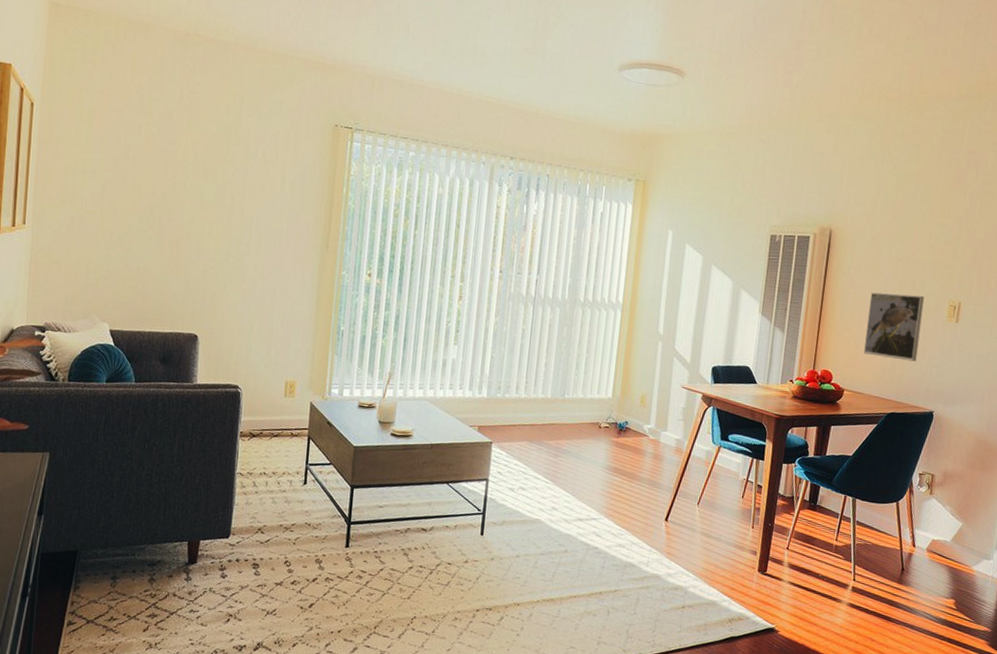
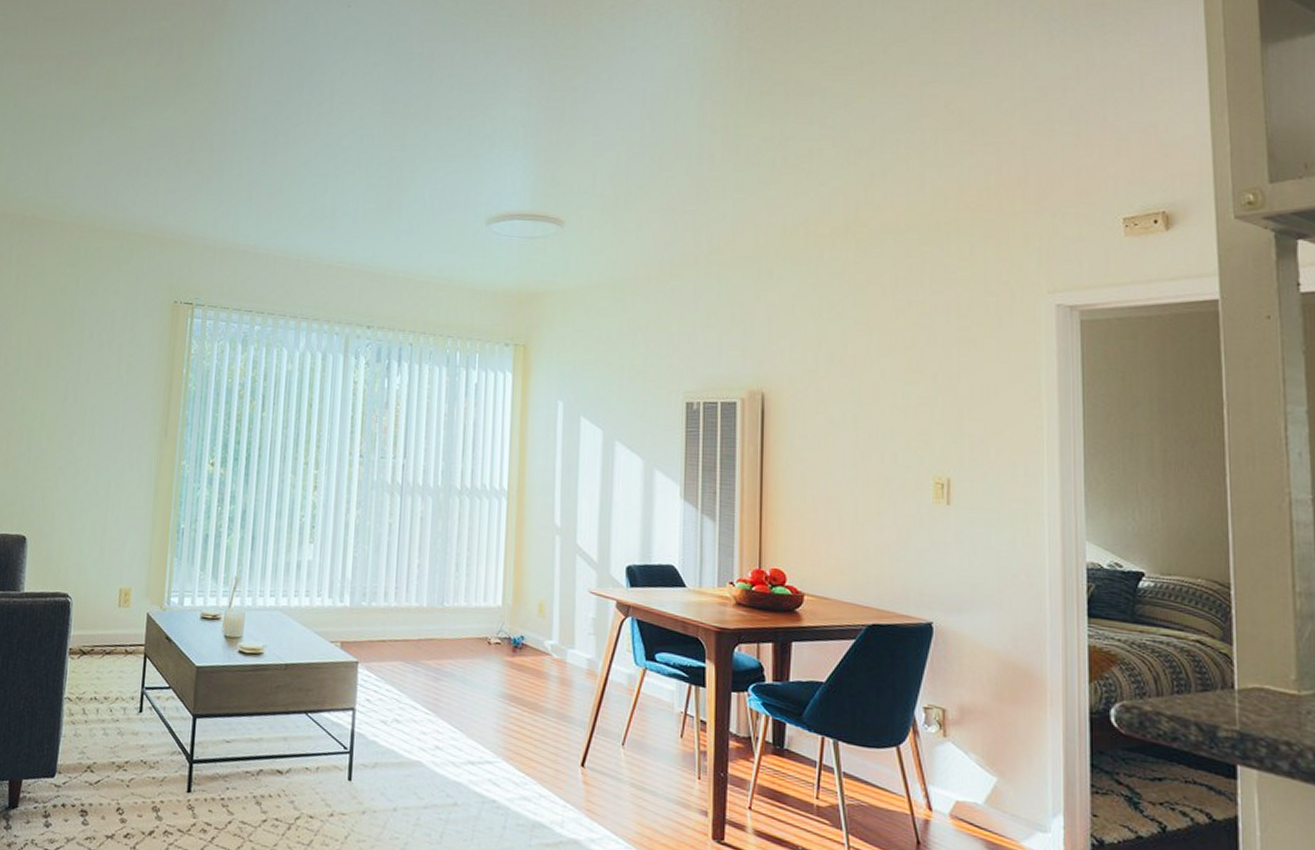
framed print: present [864,292,925,362] -> none [824,468,899,557]

